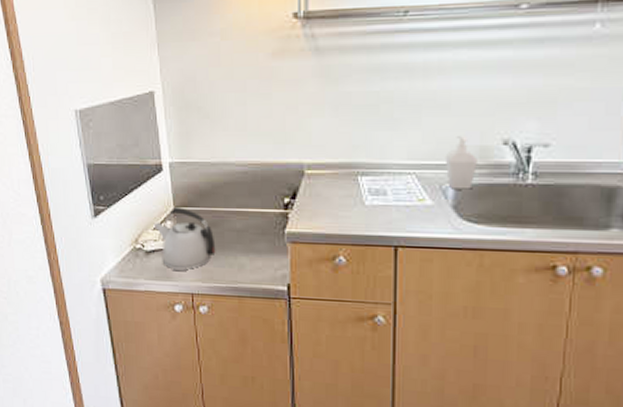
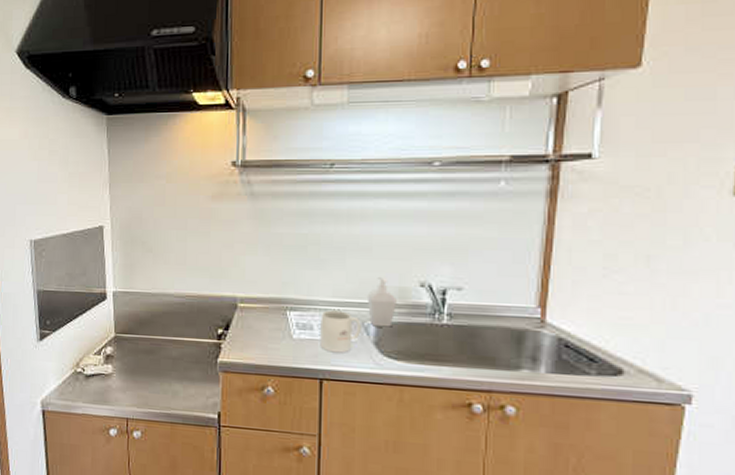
kettle: present [153,207,216,272] -> none [95,334,152,397]
mug: none [394,173,439,219] -> present [320,310,361,353]

